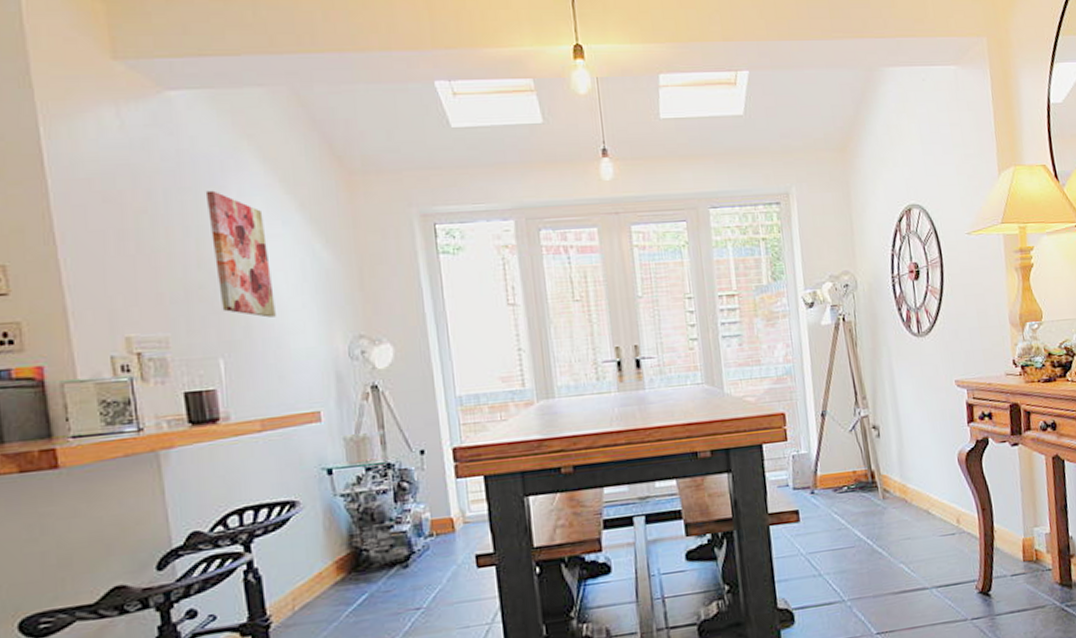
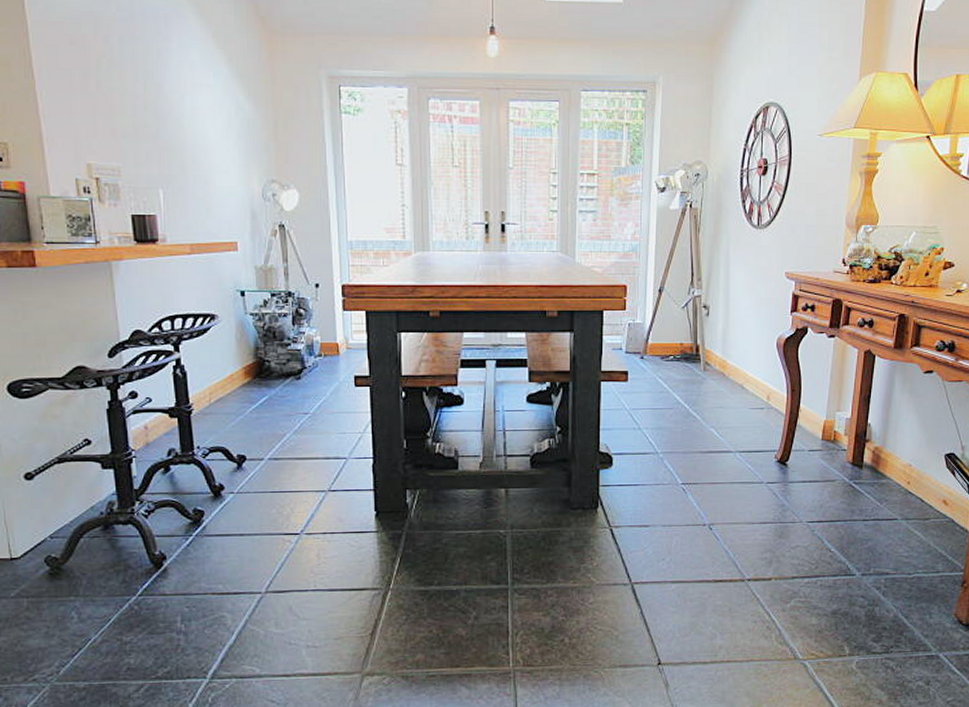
wall art: present [205,190,276,318] -> none [152,40,205,157]

